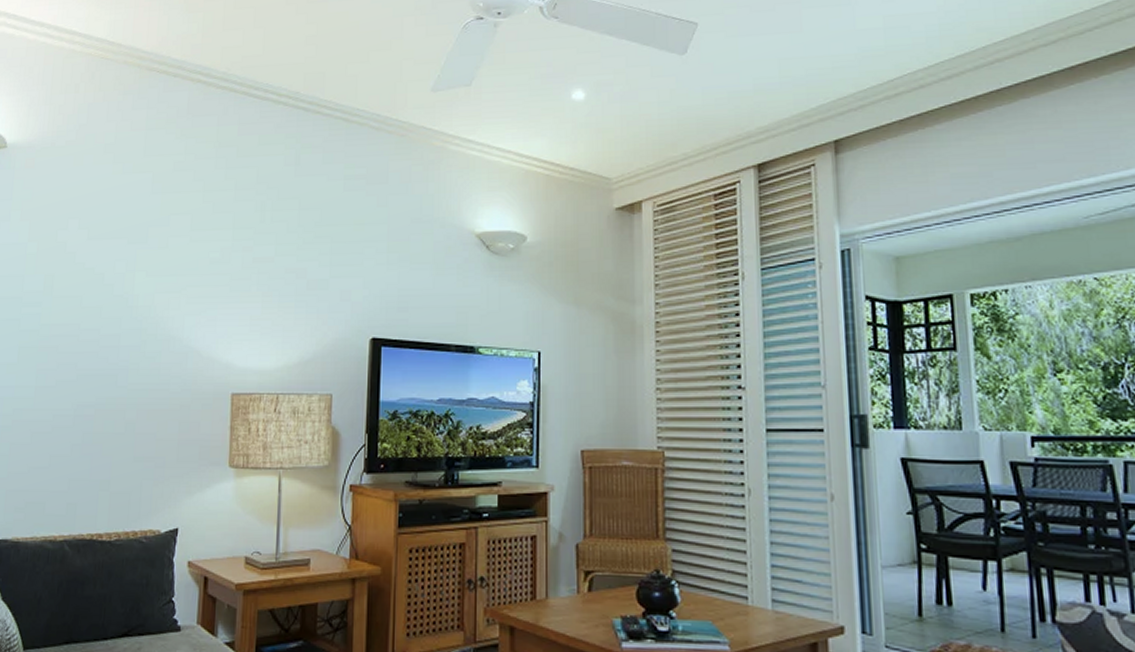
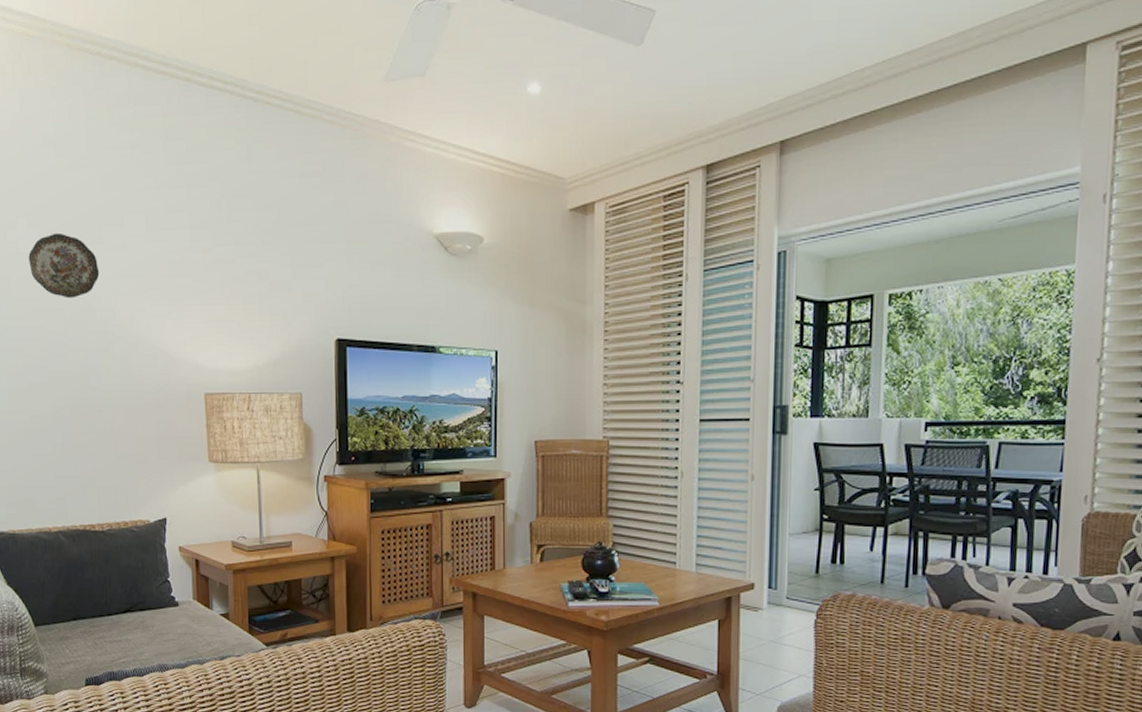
decorative plate: none [74,233,141,296] -> present [28,232,100,299]

